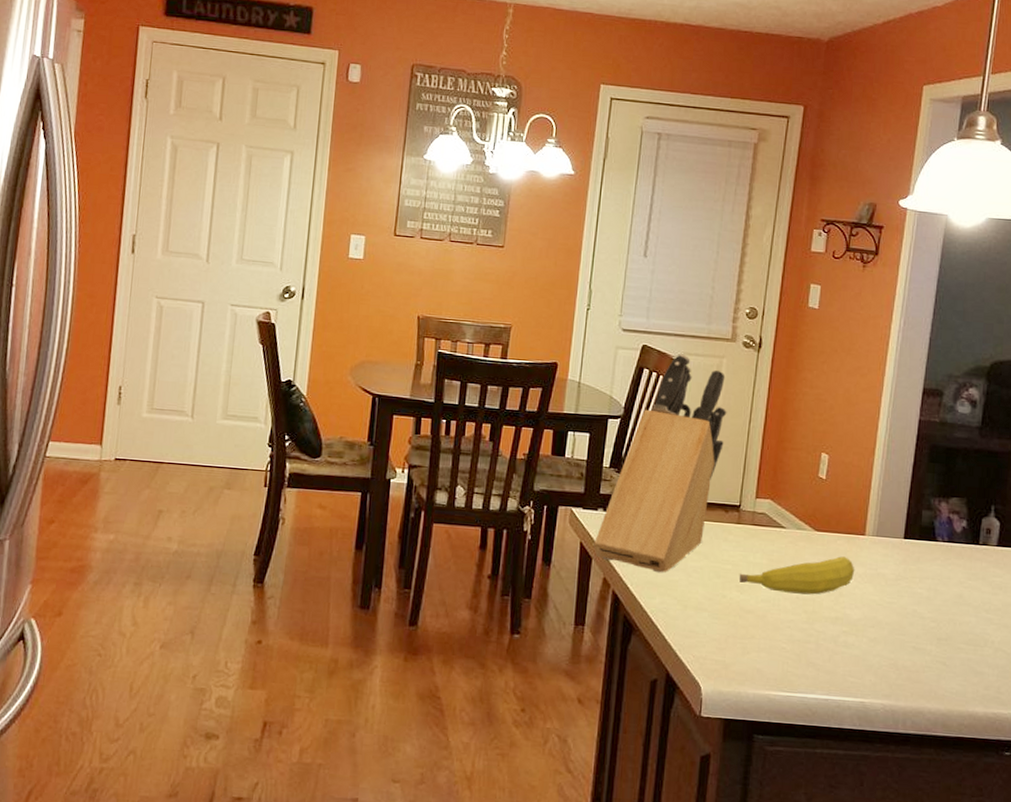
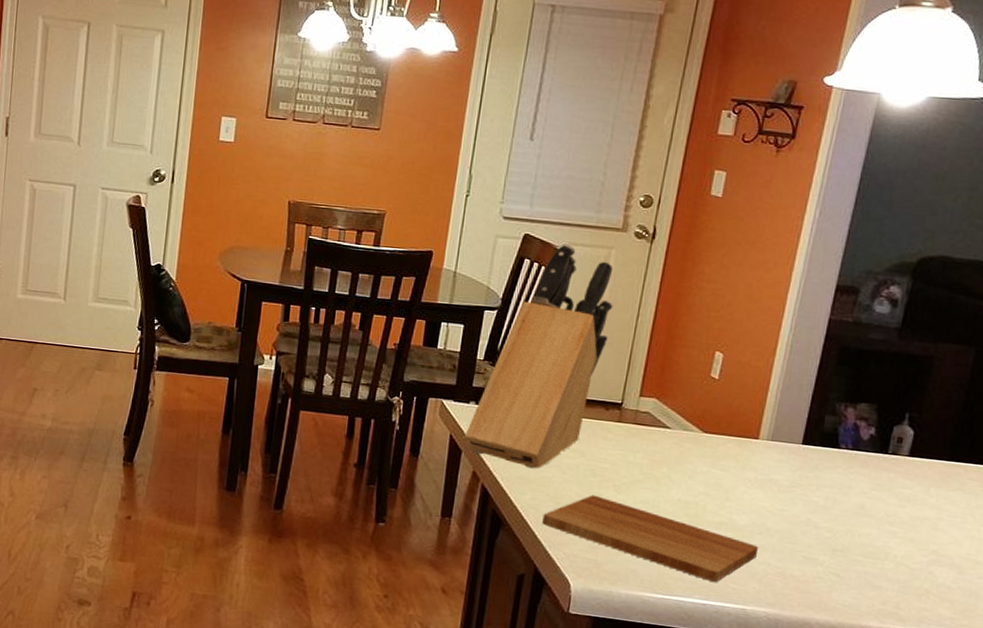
cutting board: none [671,596,872,677] -> present [542,495,759,582]
fruit: present [739,556,855,595] -> none [616,460,745,498]

